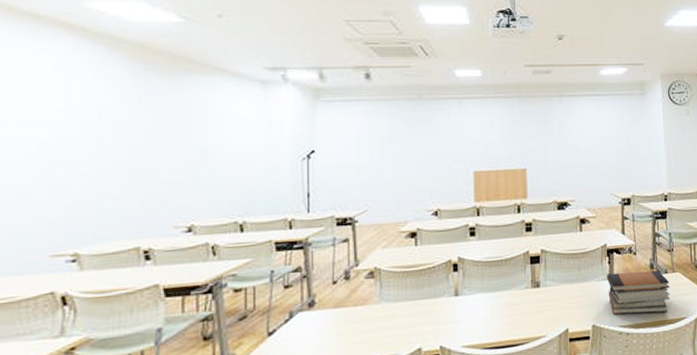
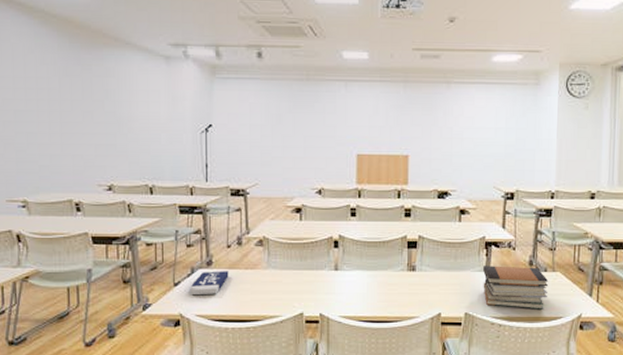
book: none [287,310,335,344] -> present [190,271,229,296]

